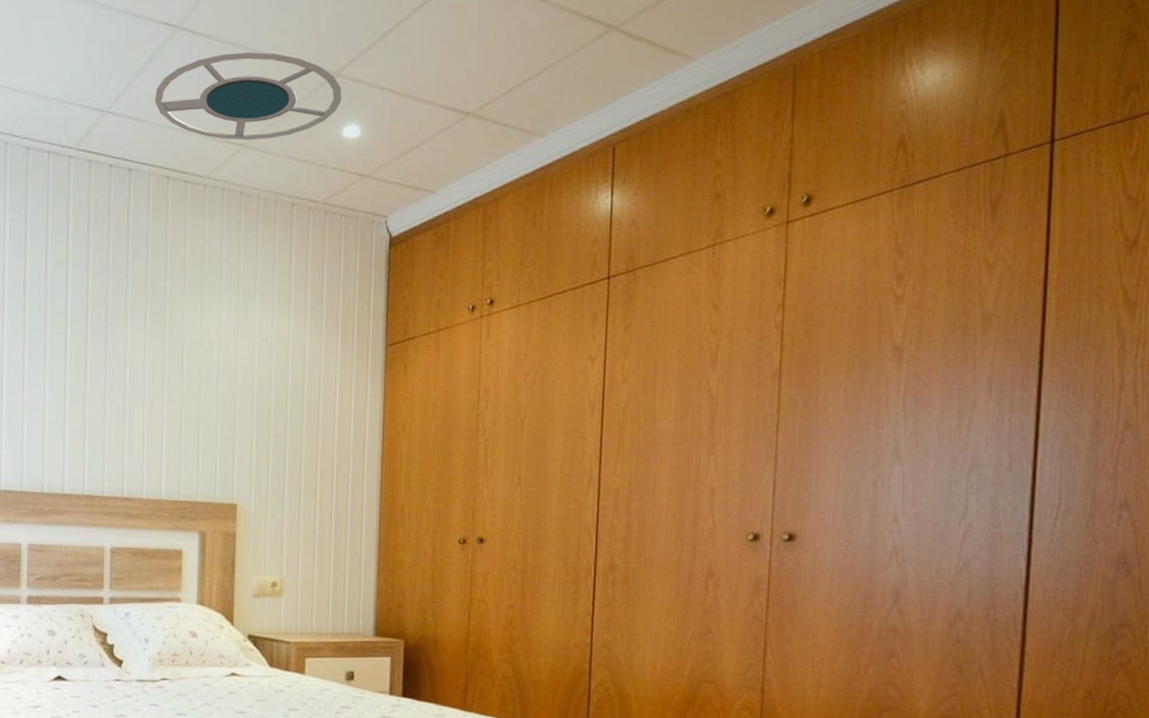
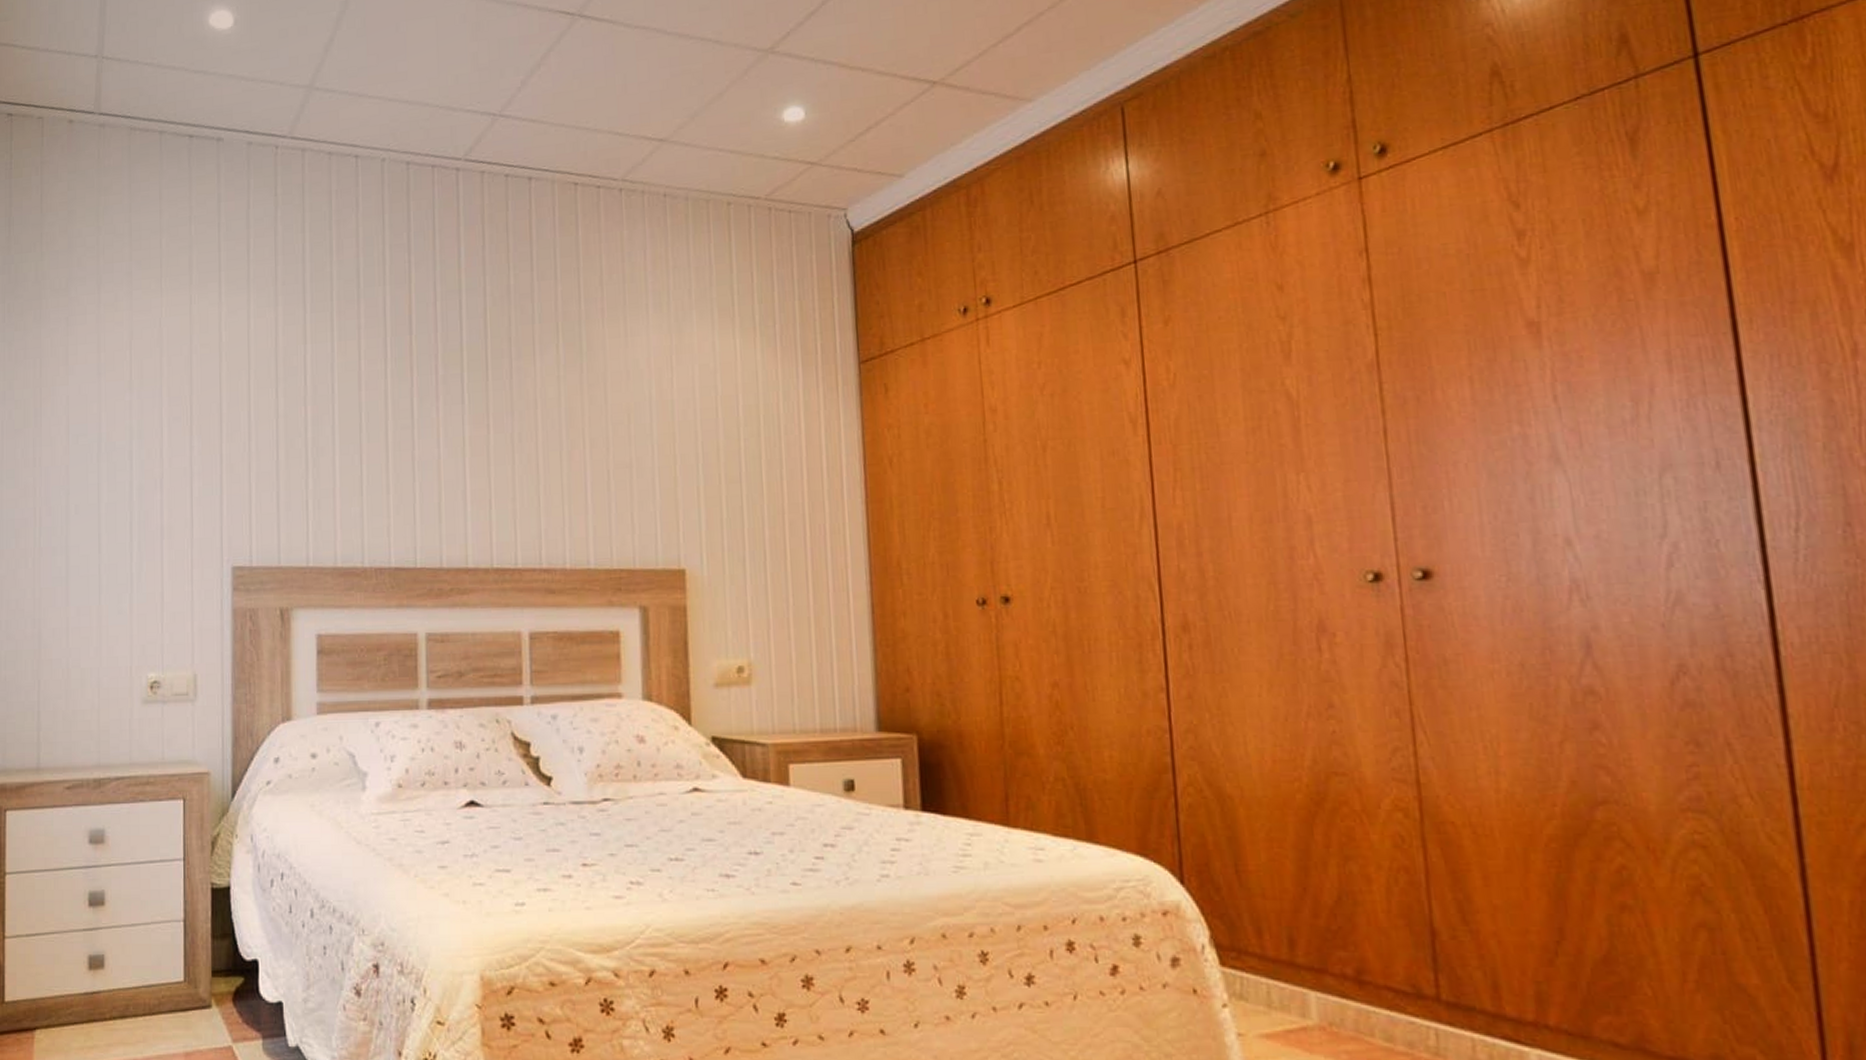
ceiling lamp: present [155,51,342,141] -> none [555,34,779,136]

